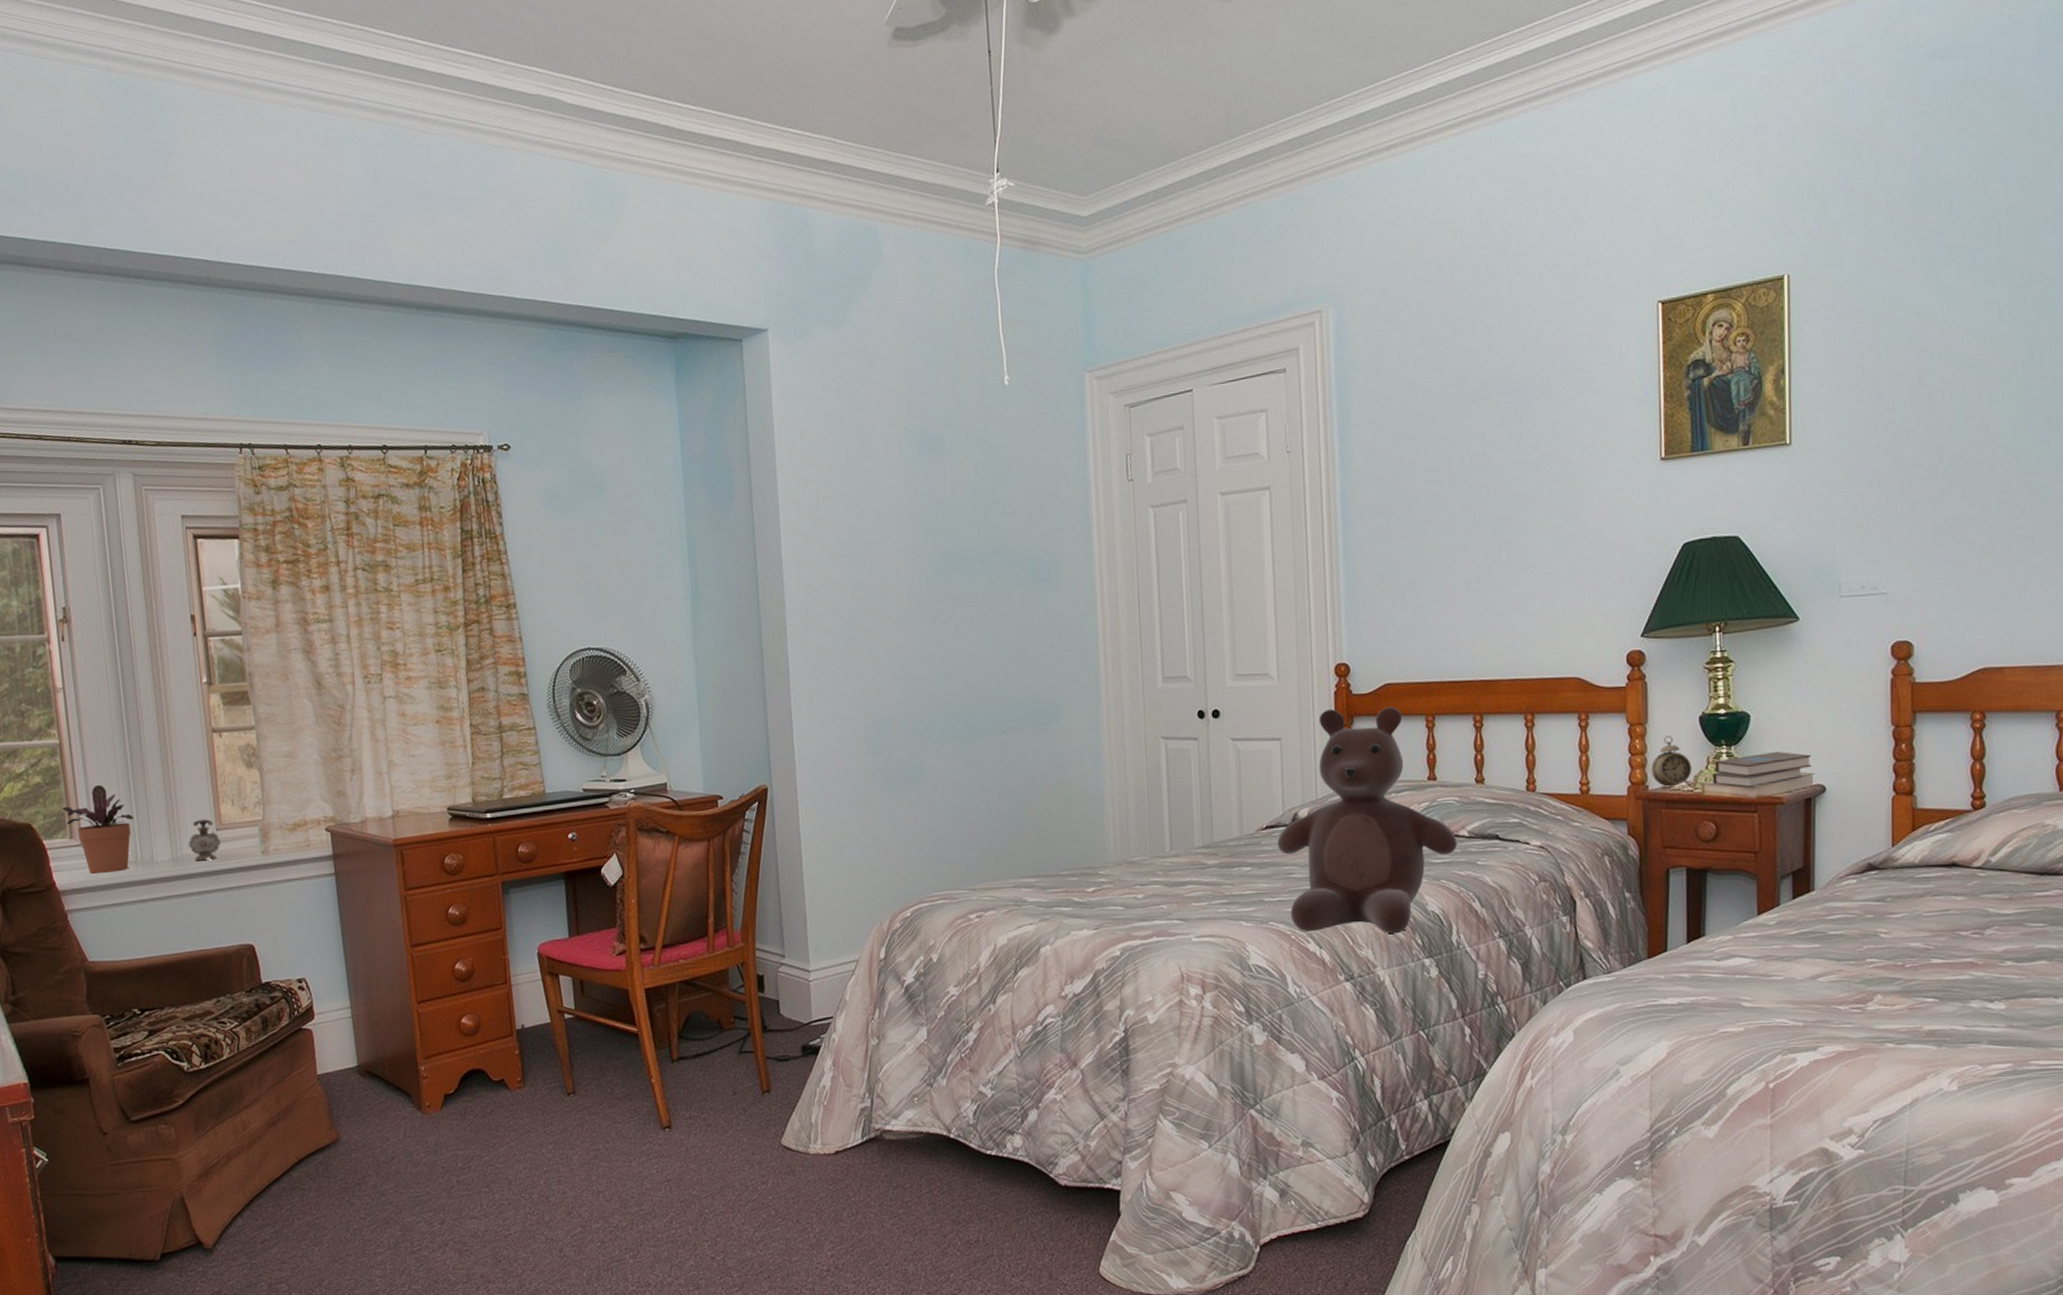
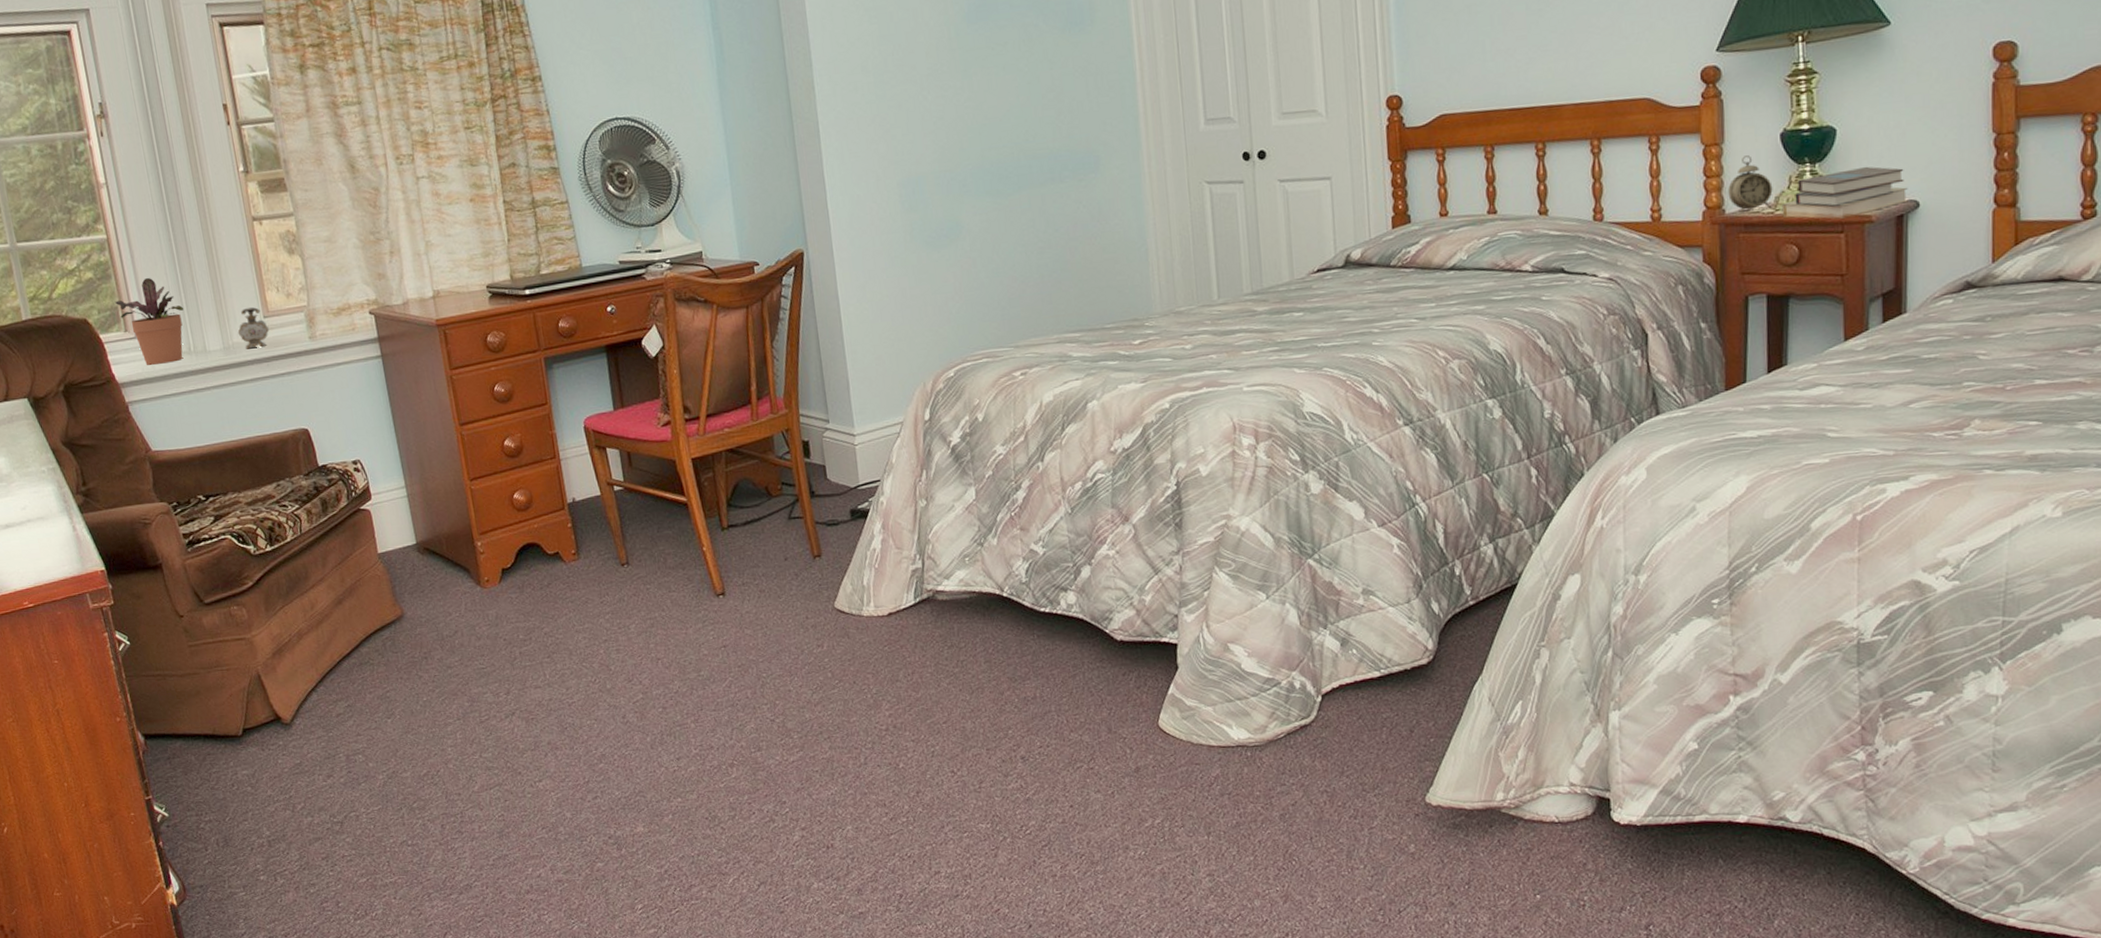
teddy bear: present [1277,706,1457,934] -> none [1330,138,1520,376]

